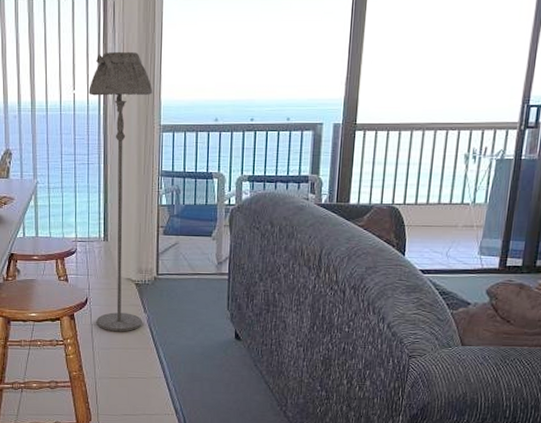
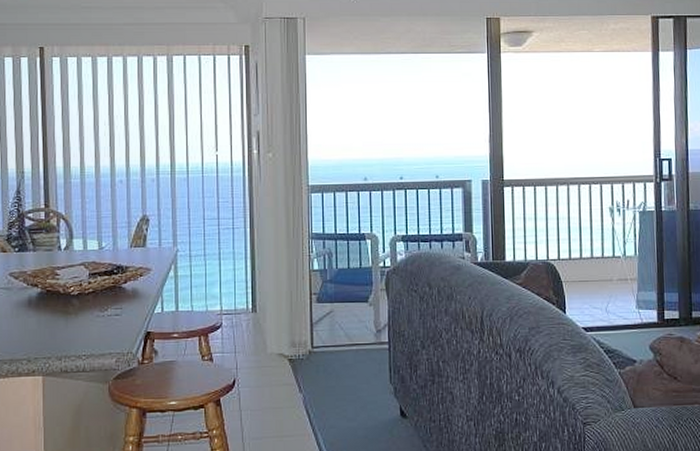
floor lamp: present [88,51,153,332] -> none [232,111,300,417]

